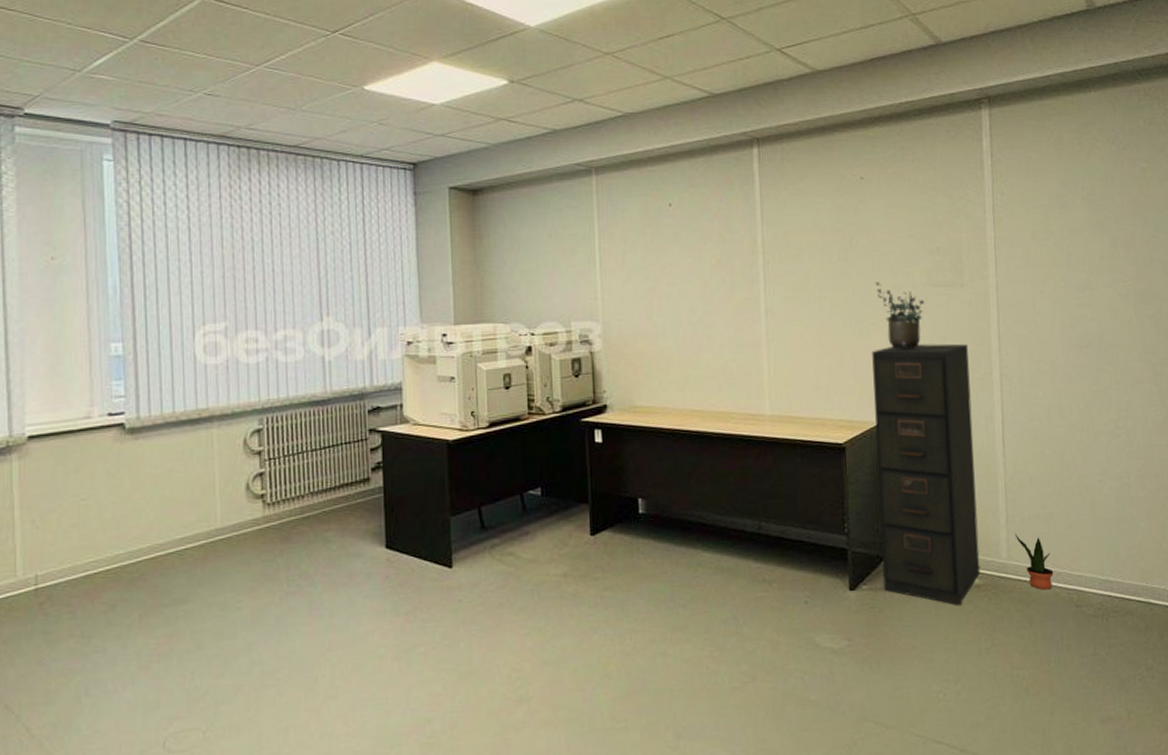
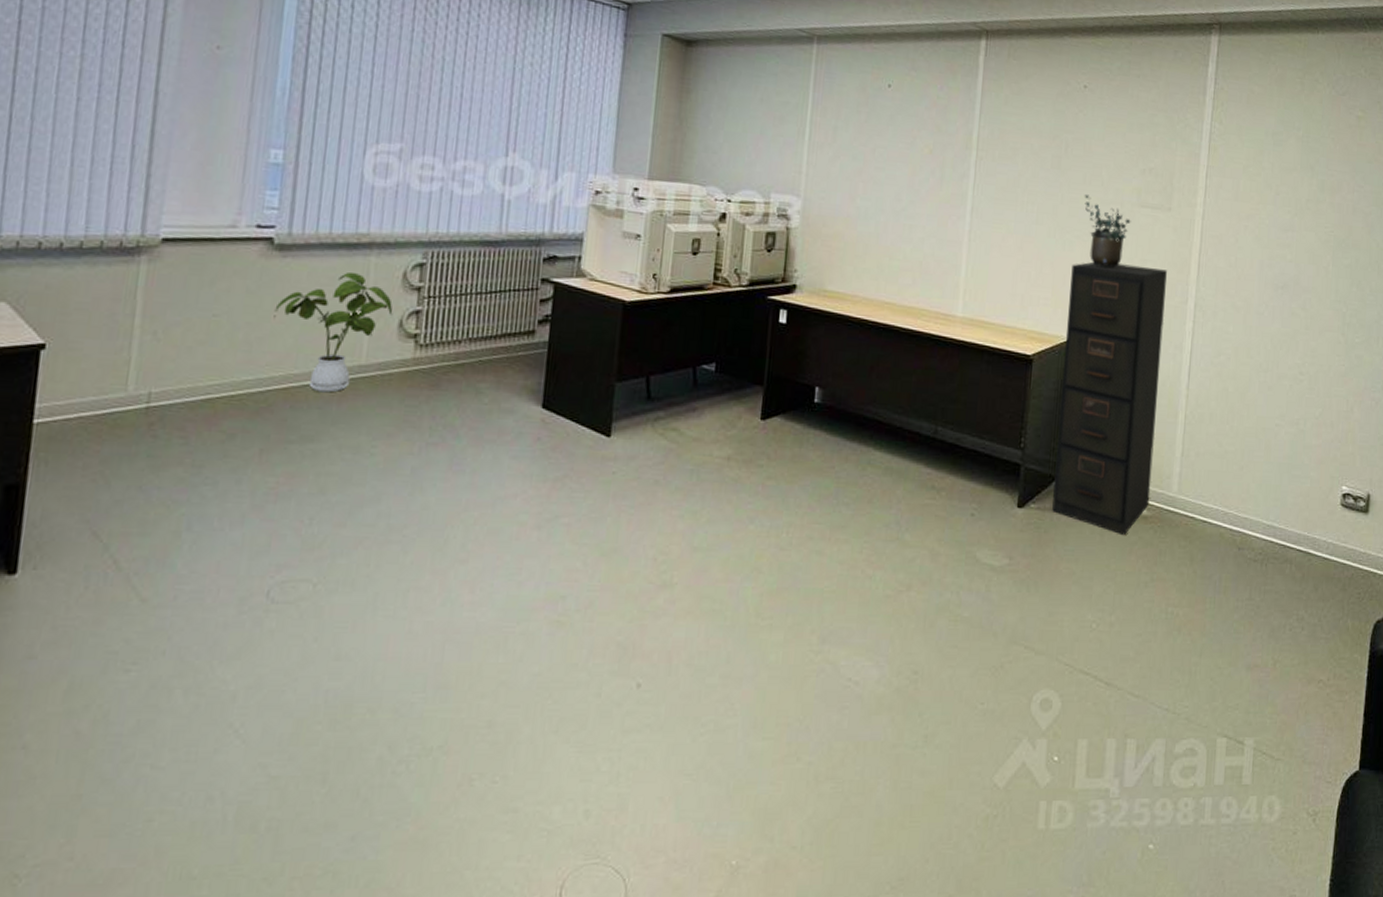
house plant: none [134,445,239,558] -> present [273,271,393,393]
potted plant: present [1014,533,1054,590] -> none [1187,467,1221,529]

